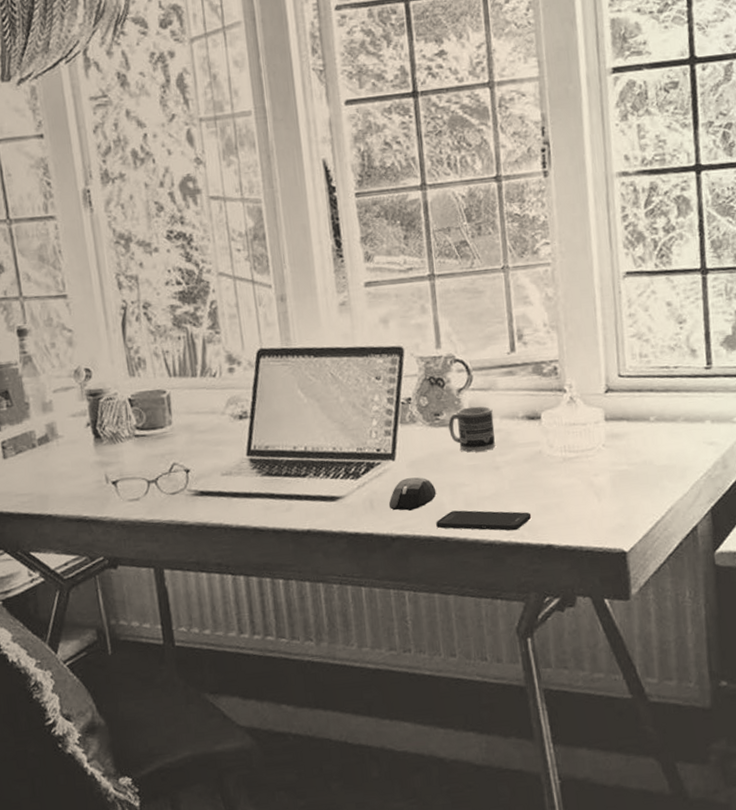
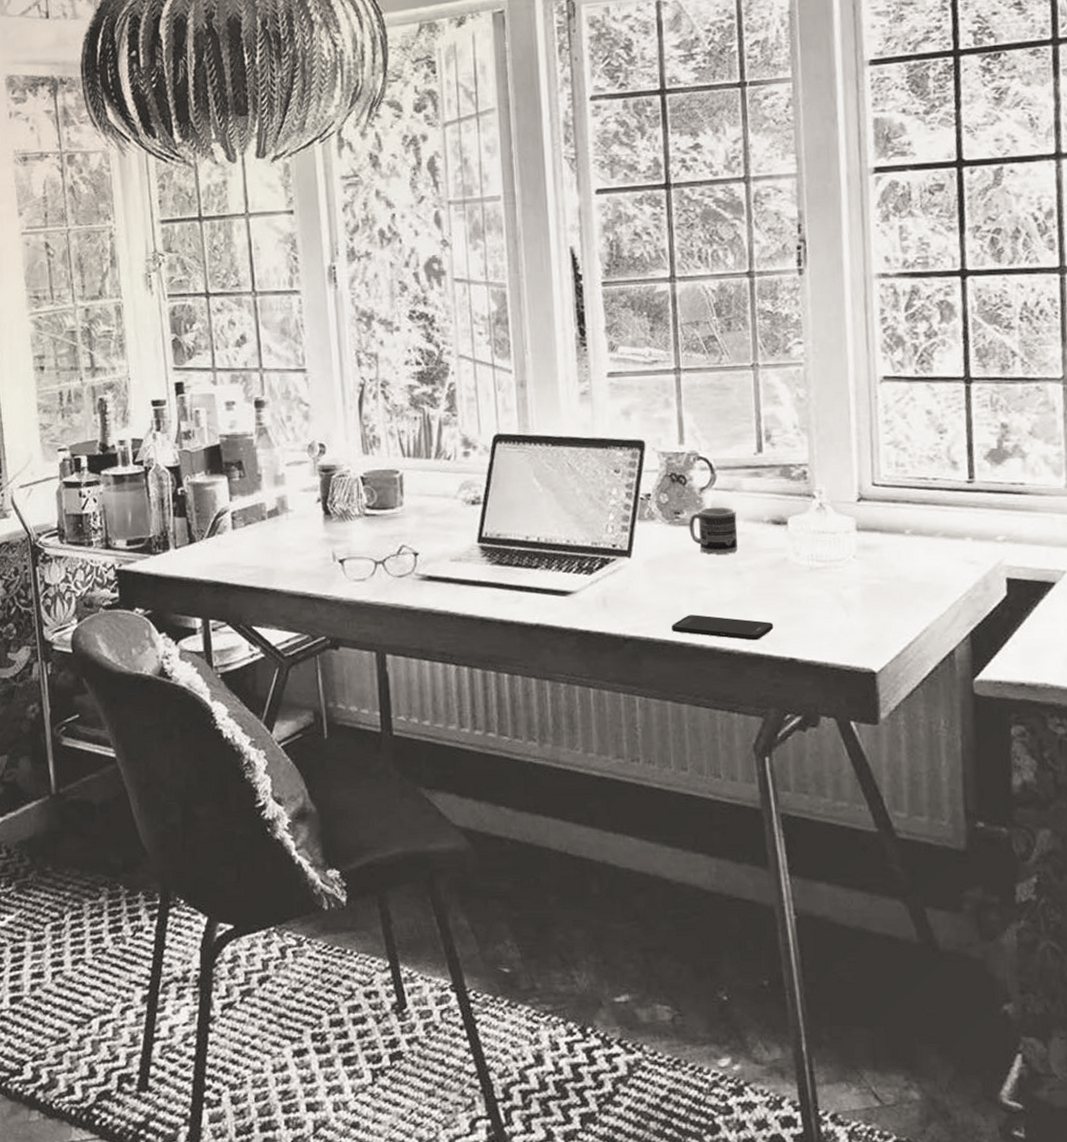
mouse: present [388,477,437,511] -> none [622,577,673,611]

